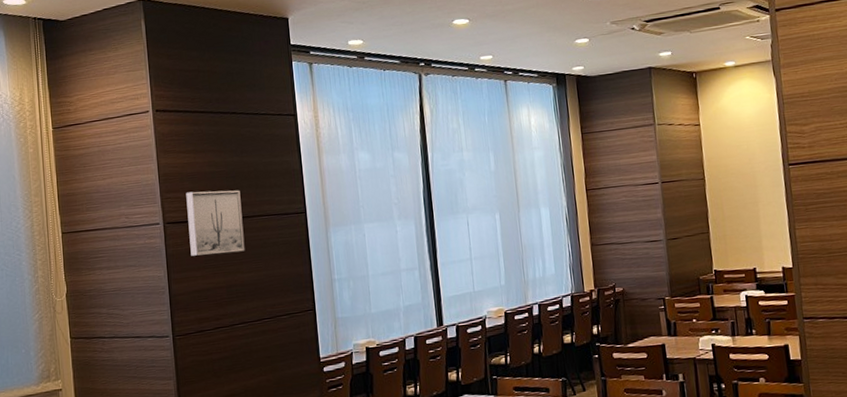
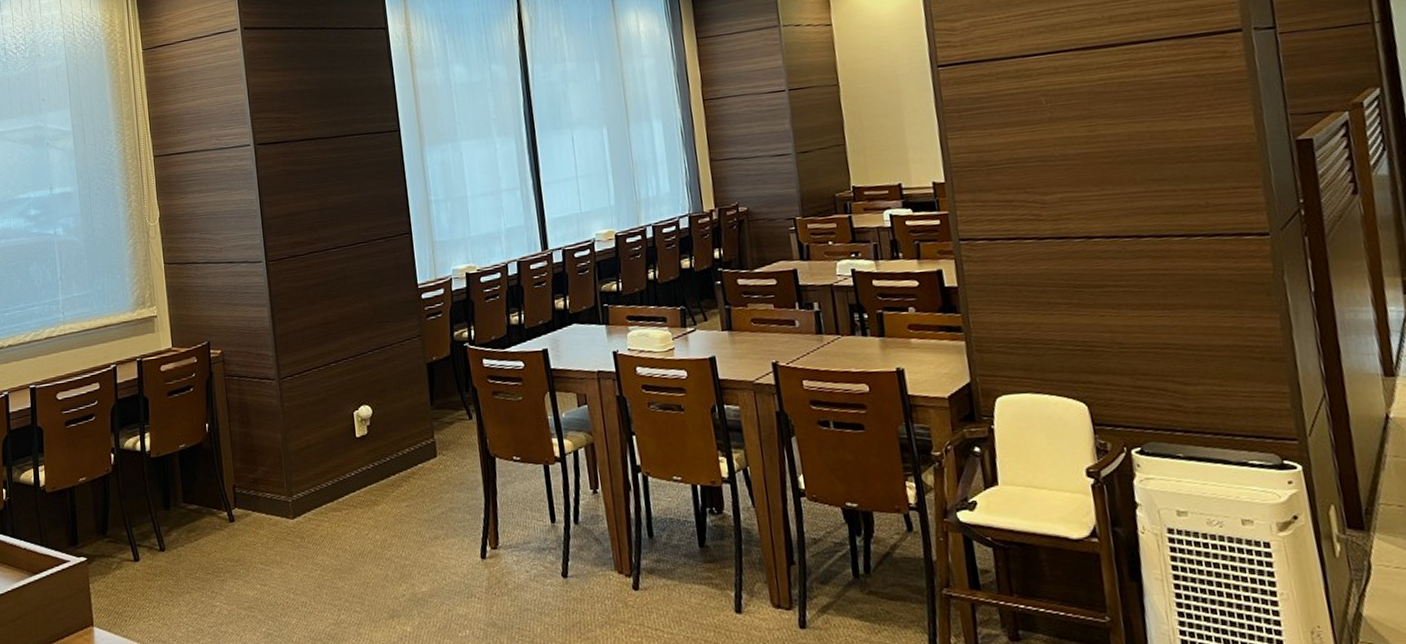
wall art: present [186,190,245,256] -> none [276,108,338,178]

